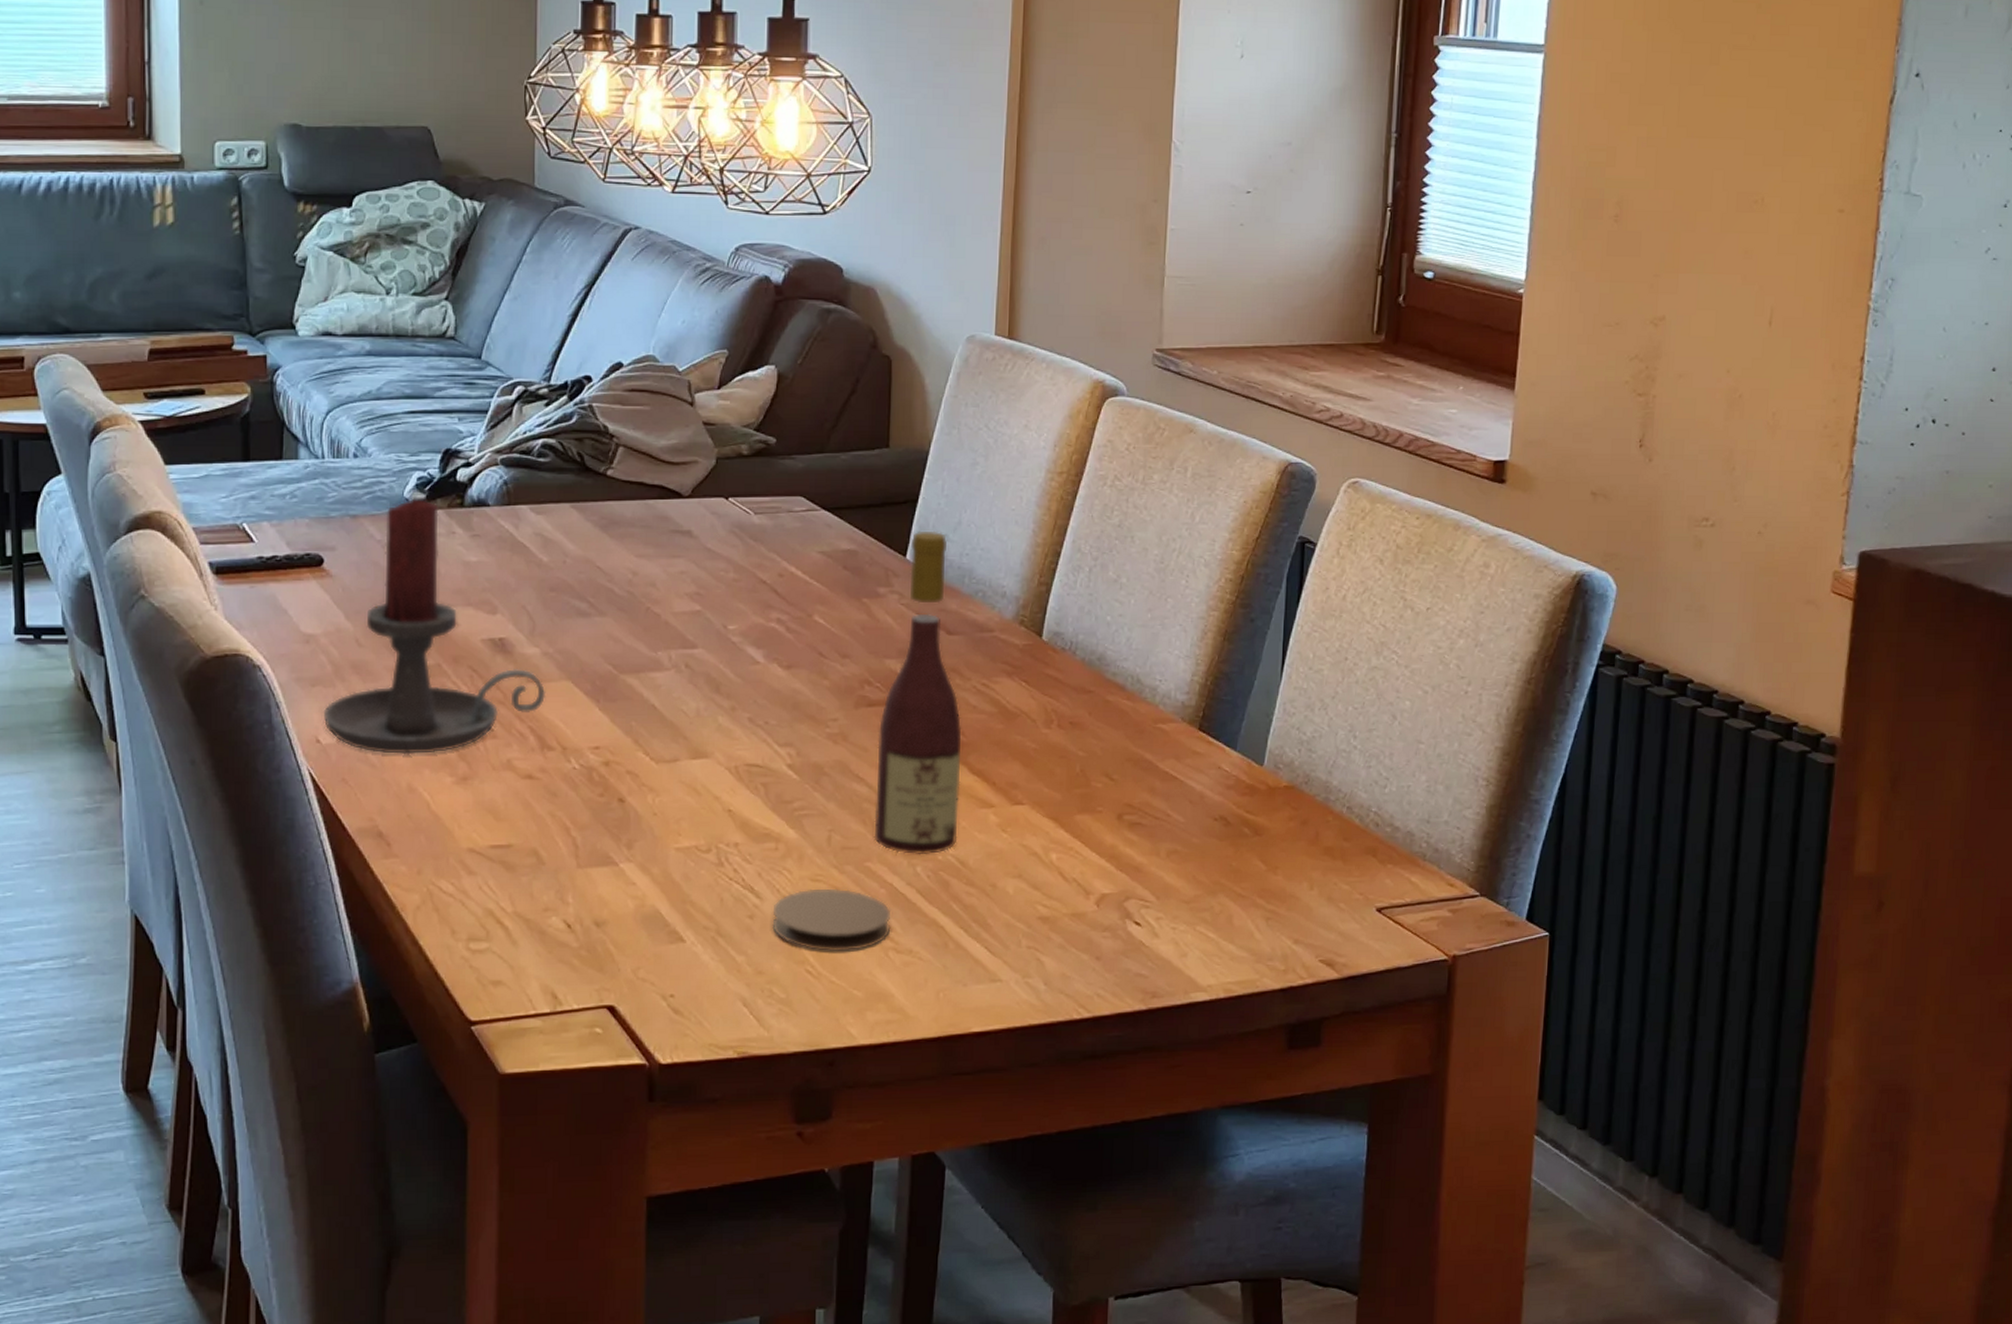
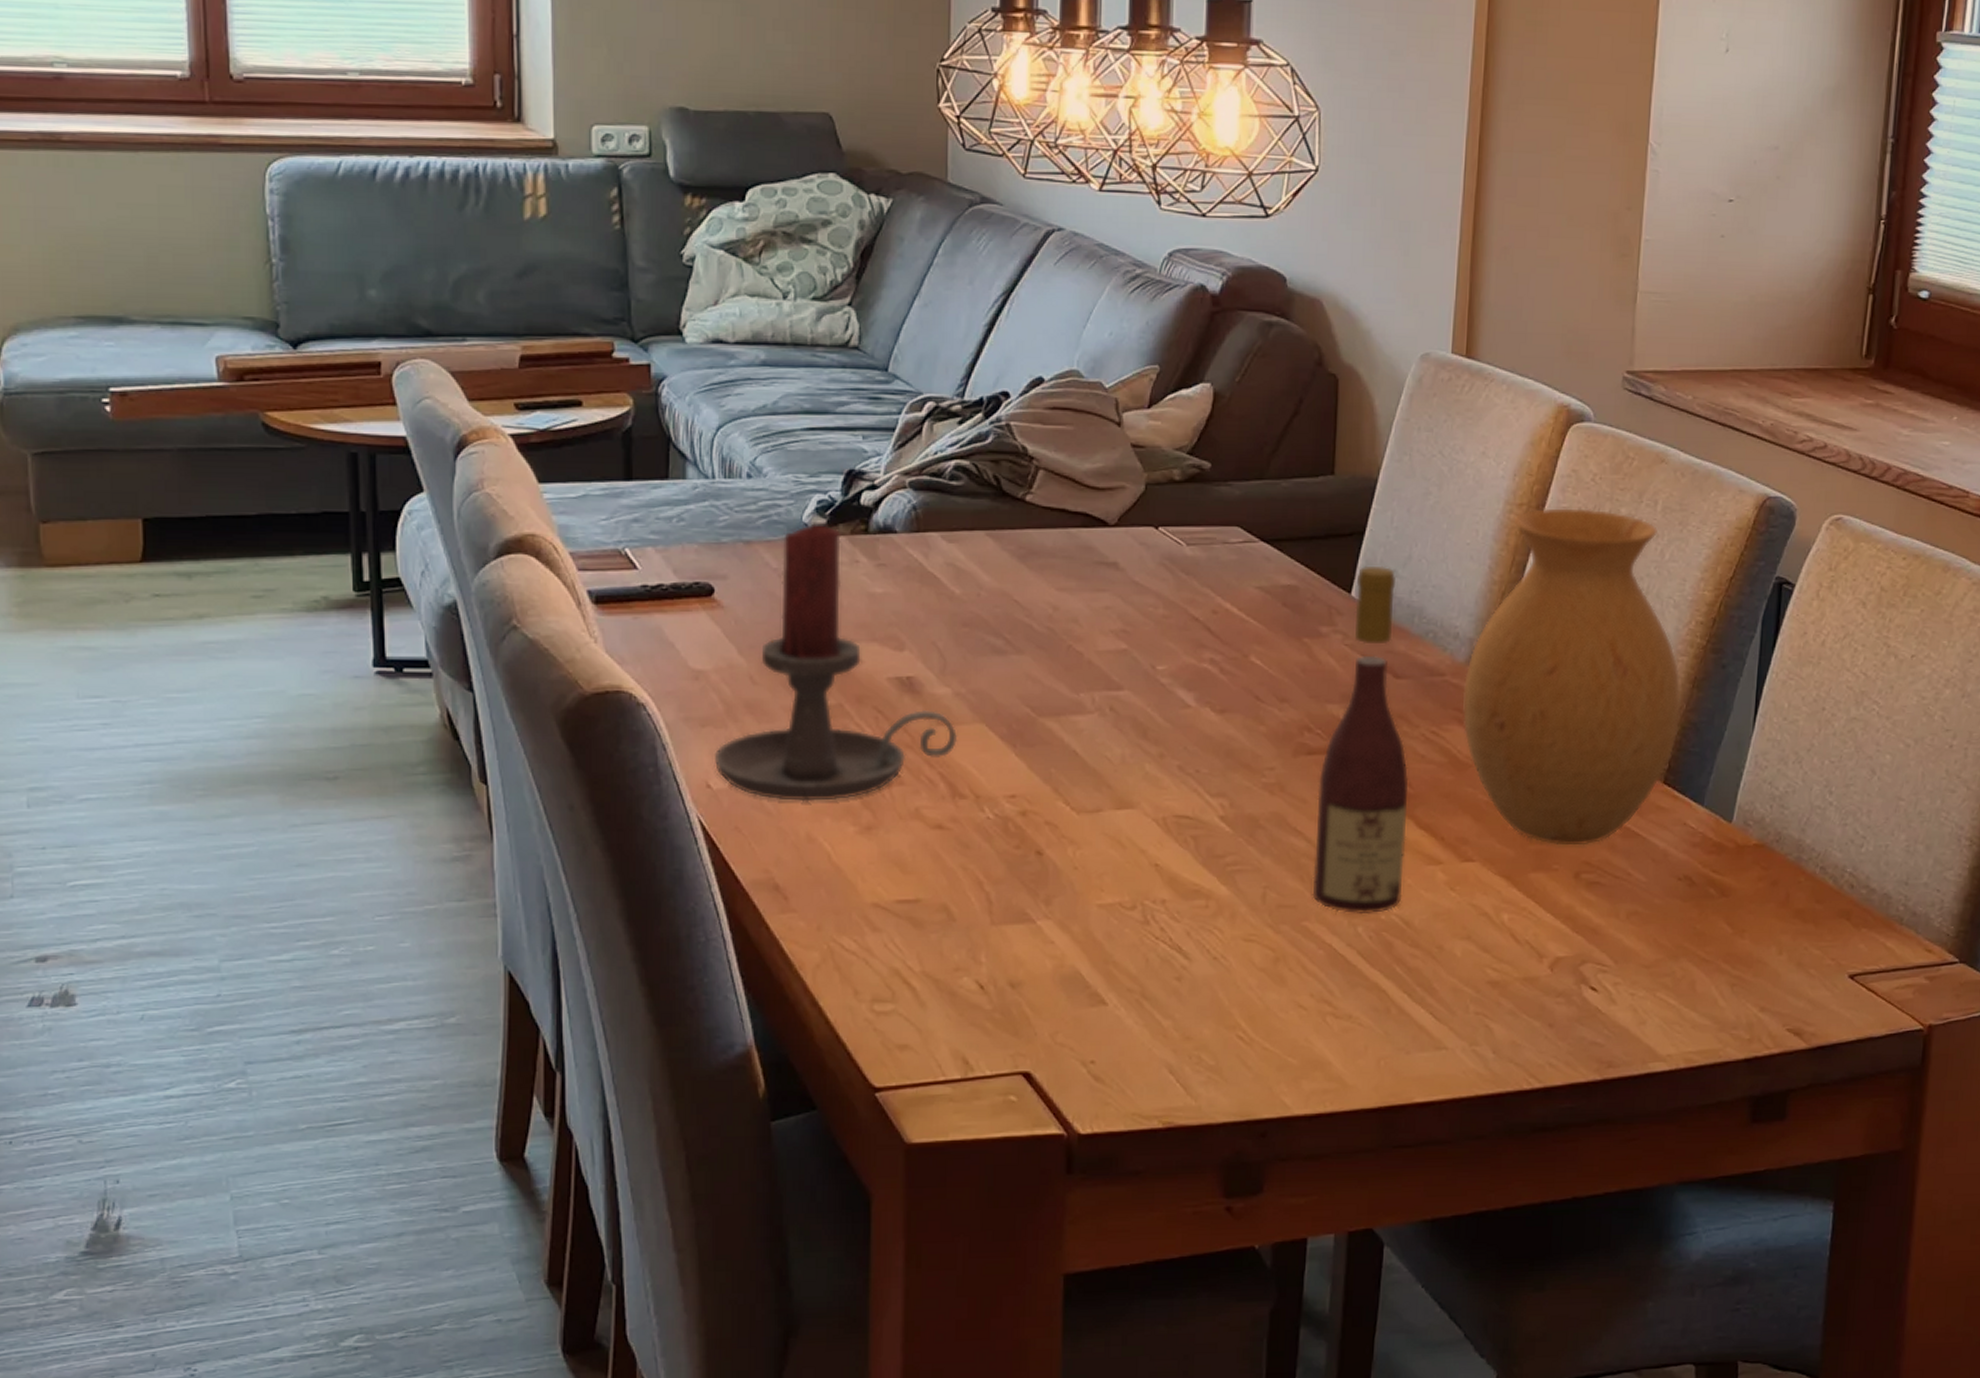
coaster: present [772,888,891,952] -> none [1201,949,1330,1017]
vase: none [1010,476,1214,789] -> present [1462,508,1682,846]

